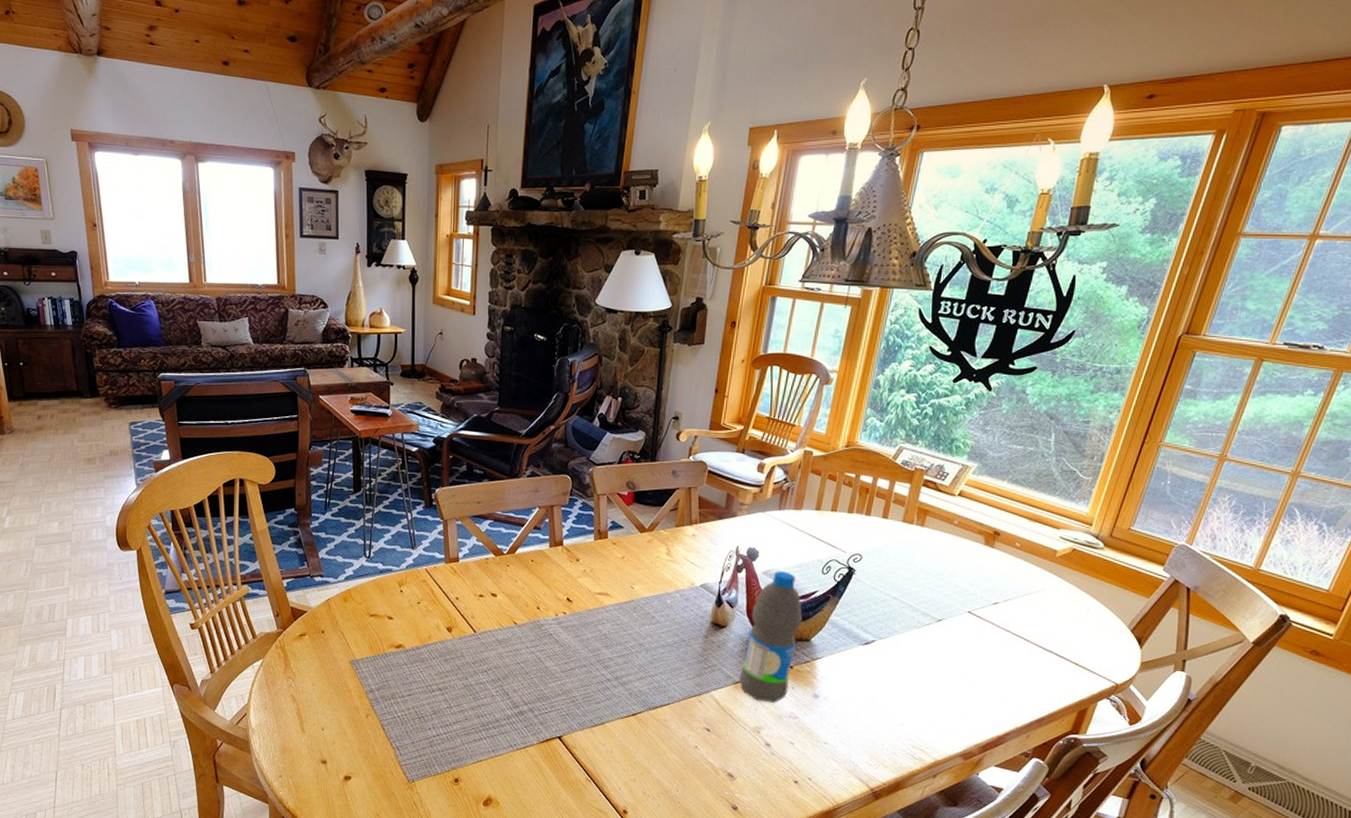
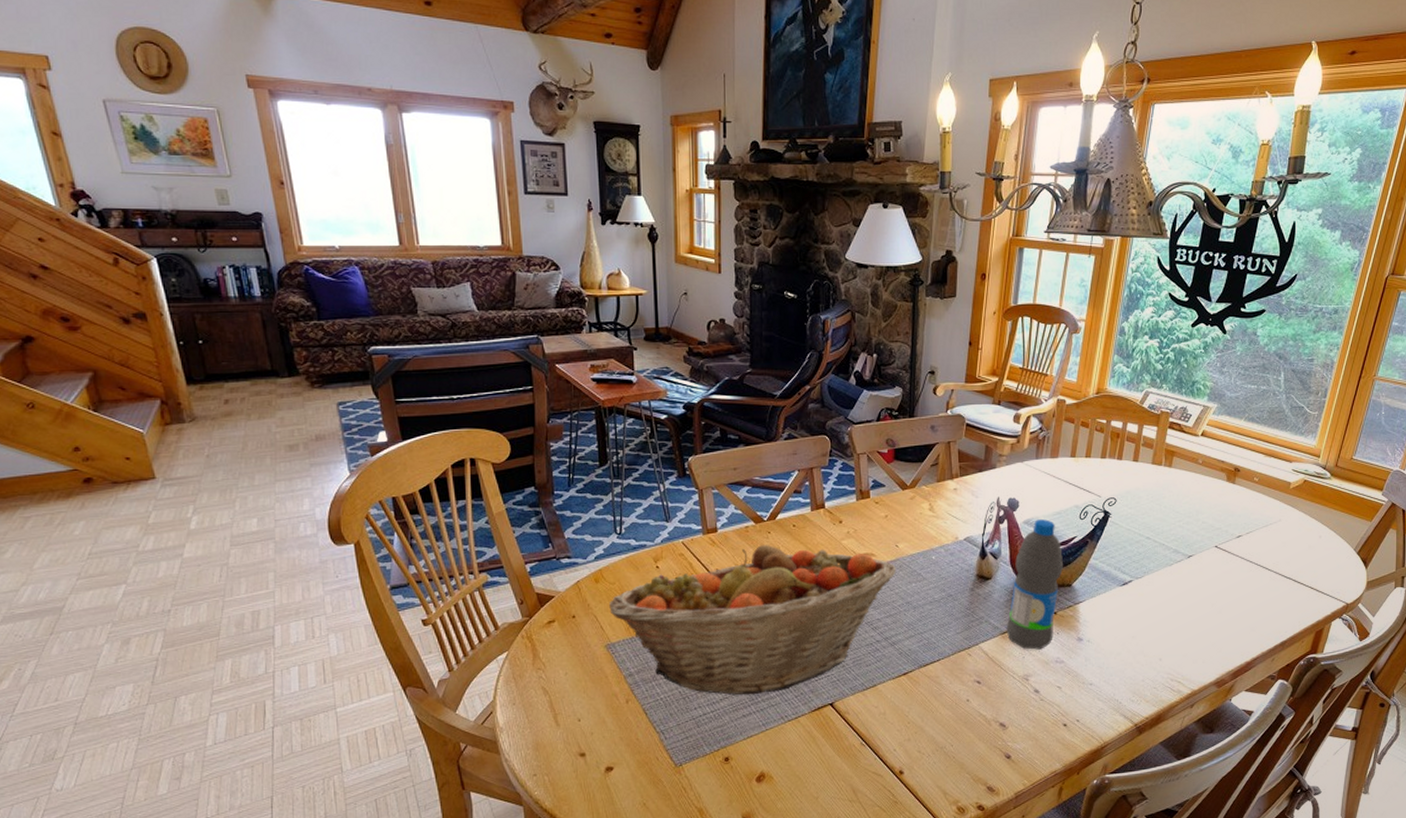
fruit basket: none [355,577,630,721] -> present [609,545,896,695]

